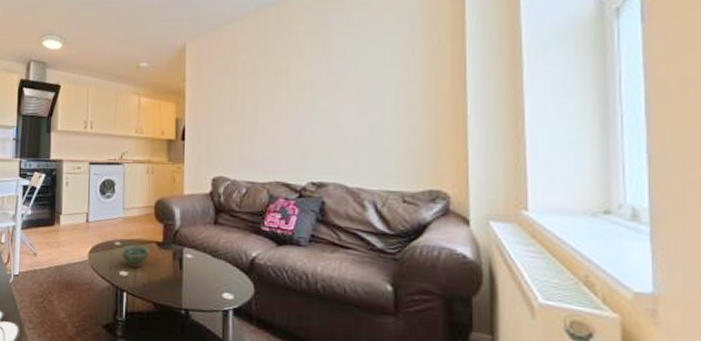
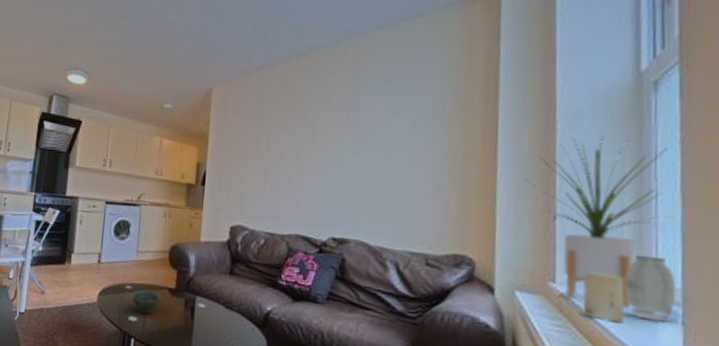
house plant: none [495,67,631,230] -> present [525,138,667,308]
candle: none [555,198,594,245] -> present [582,272,625,324]
vase: none [596,178,644,241] -> present [626,255,677,323]

